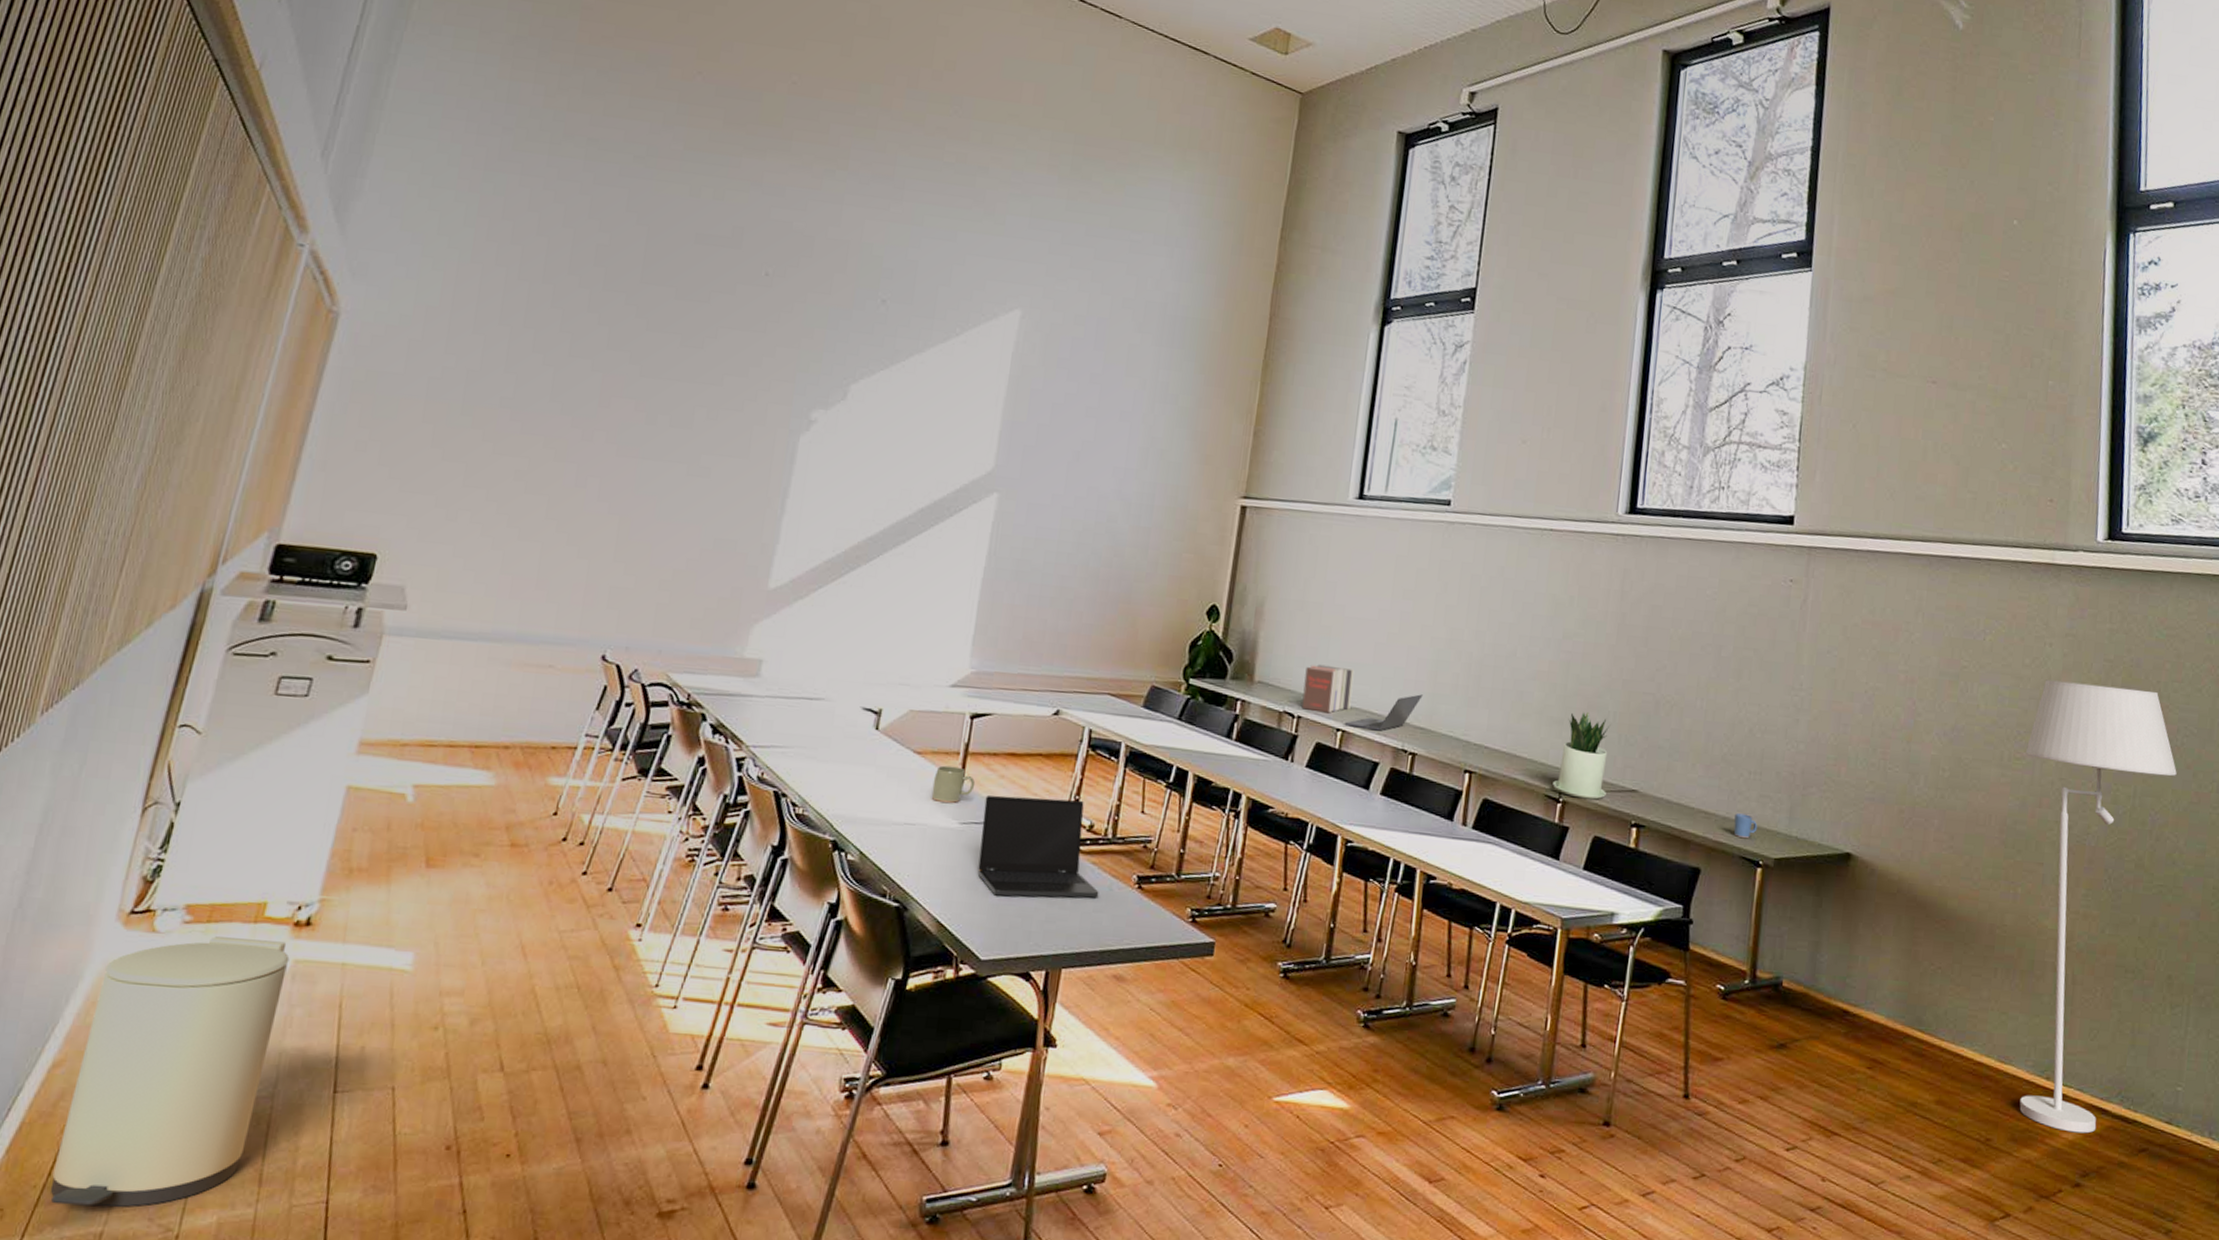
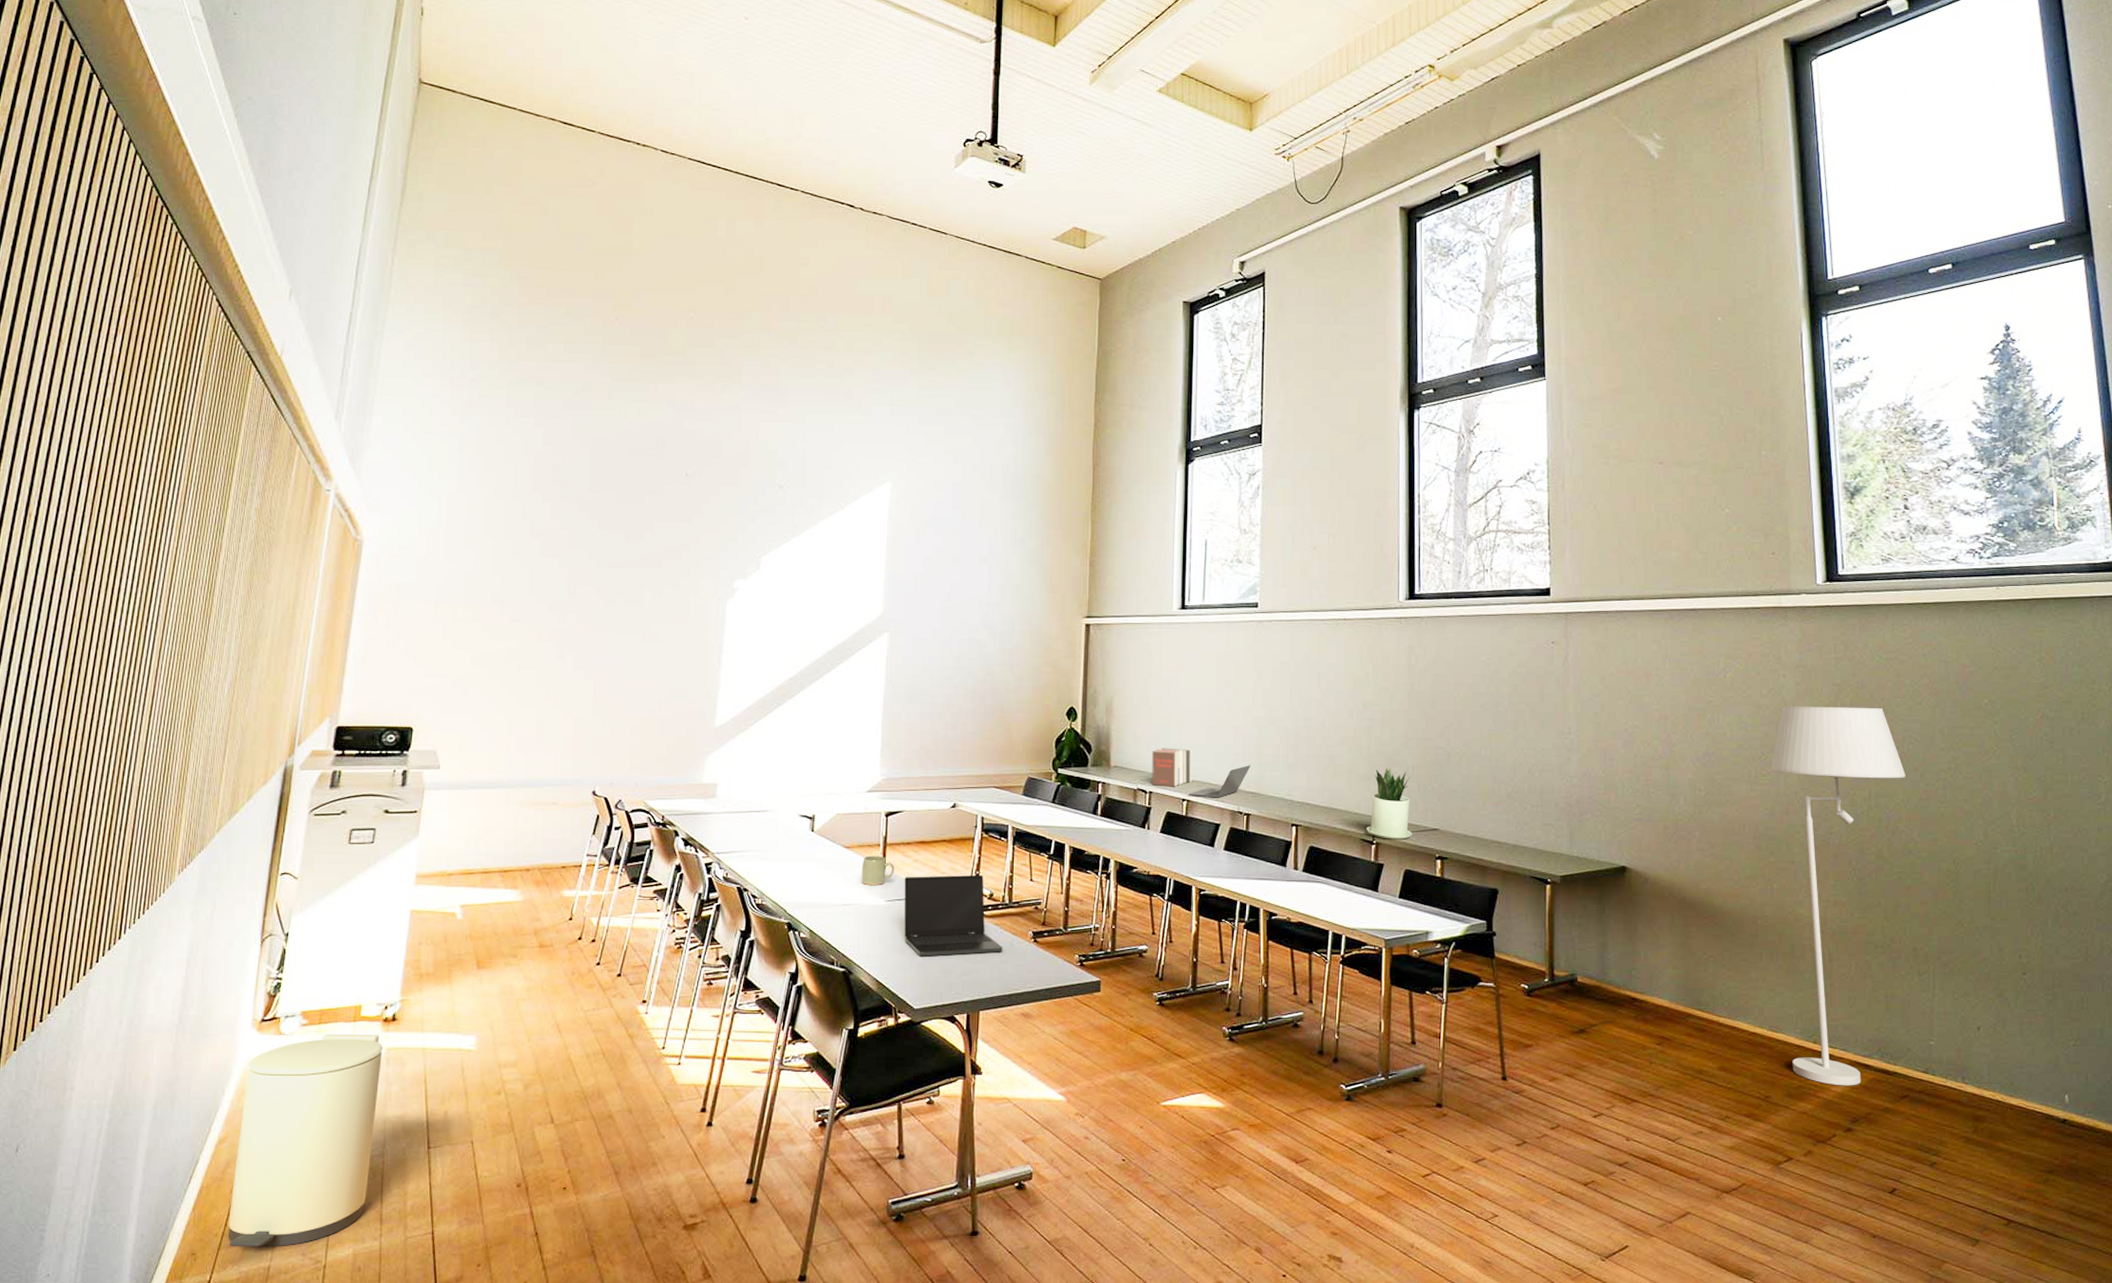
mug: present [1733,813,1758,839] -> none [1523,841,1544,862]

